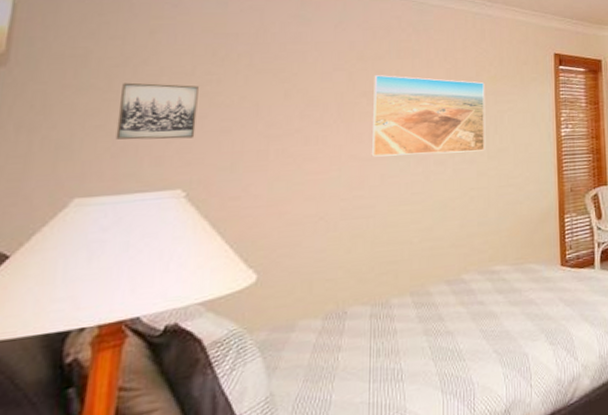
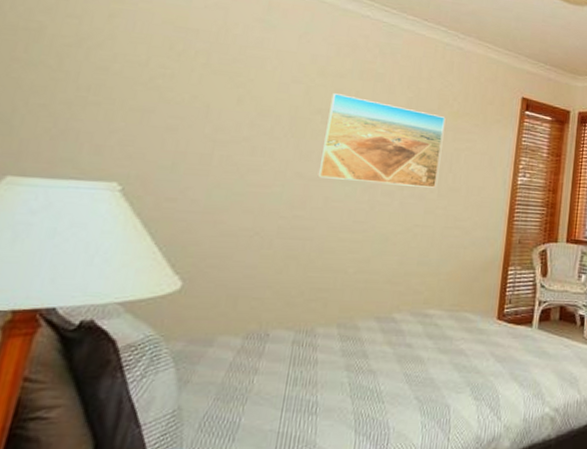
wall art: present [115,82,199,140] -> none [58,64,151,131]

